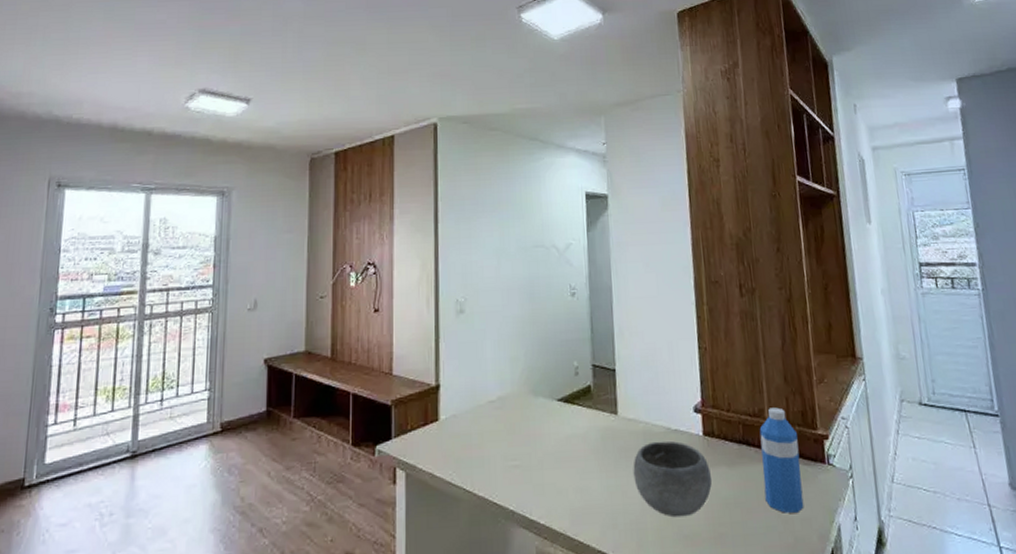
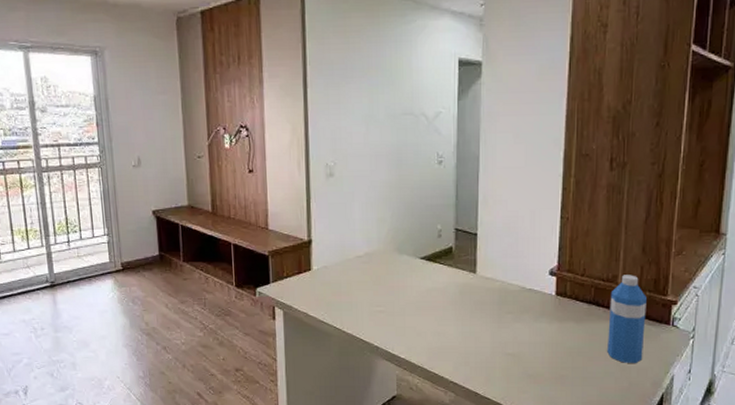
bowl: present [633,440,712,518] -> none [487,298,559,360]

